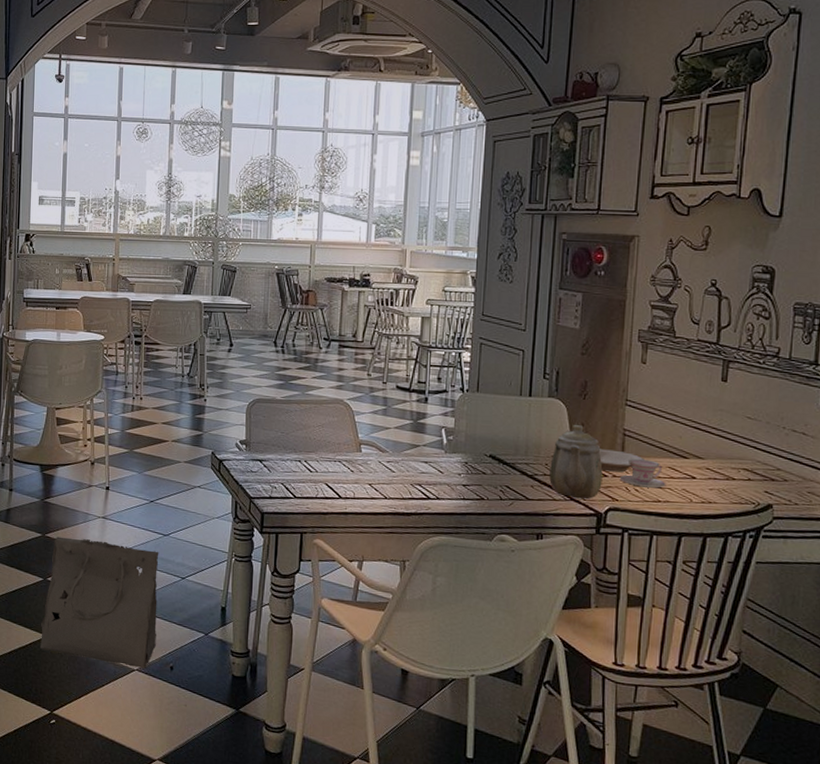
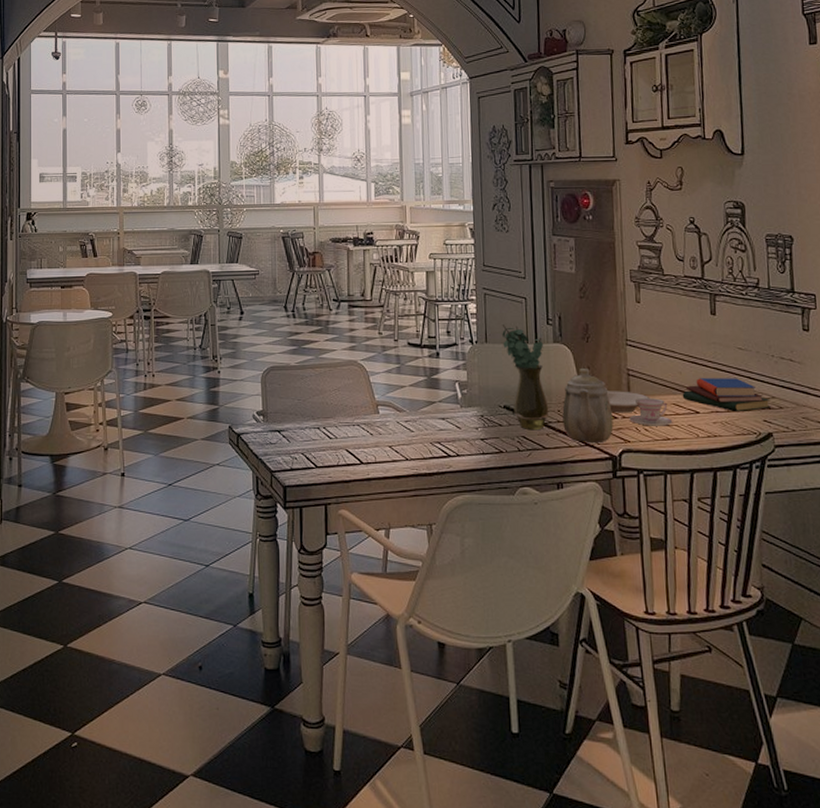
shopping bag: present [39,536,159,668] -> none [57,533,182,671]
vase: none [495,375,538,481] -> present [502,324,549,429]
book: none [679,444,775,481] -> present [682,378,771,412]

